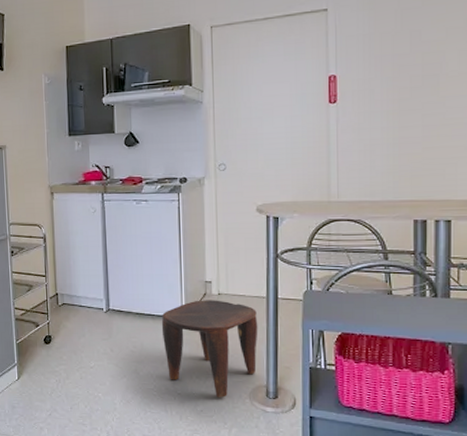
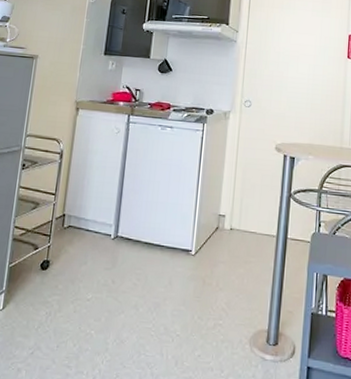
stool: present [161,300,258,398] -> none [169,233,266,342]

